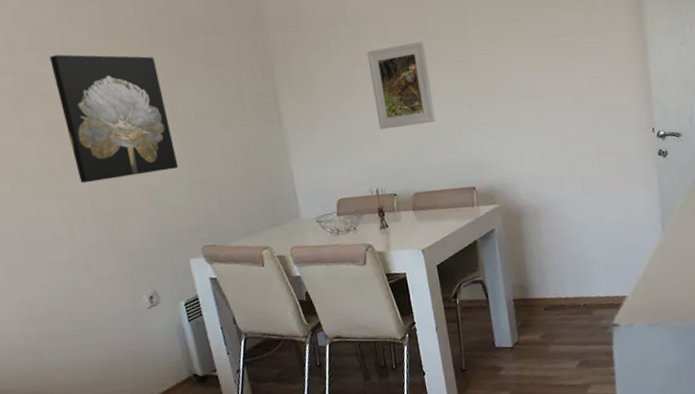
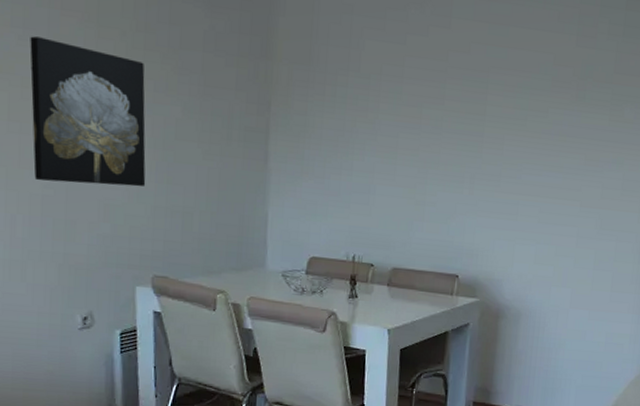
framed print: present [367,41,436,130] -> none [370,107,437,198]

